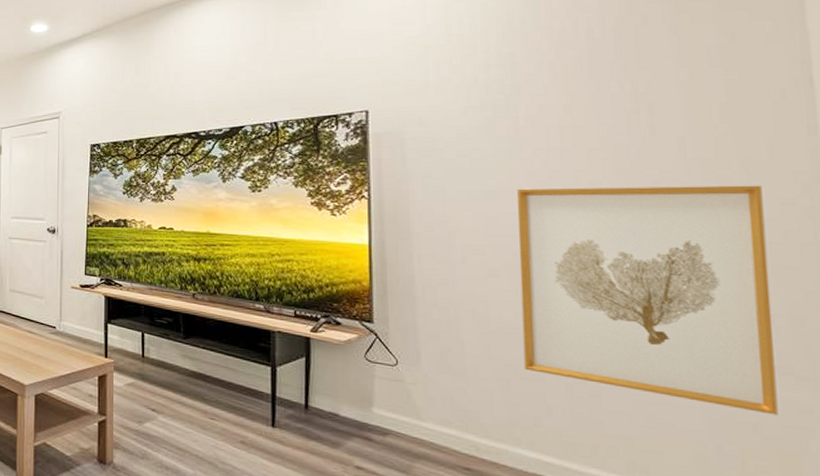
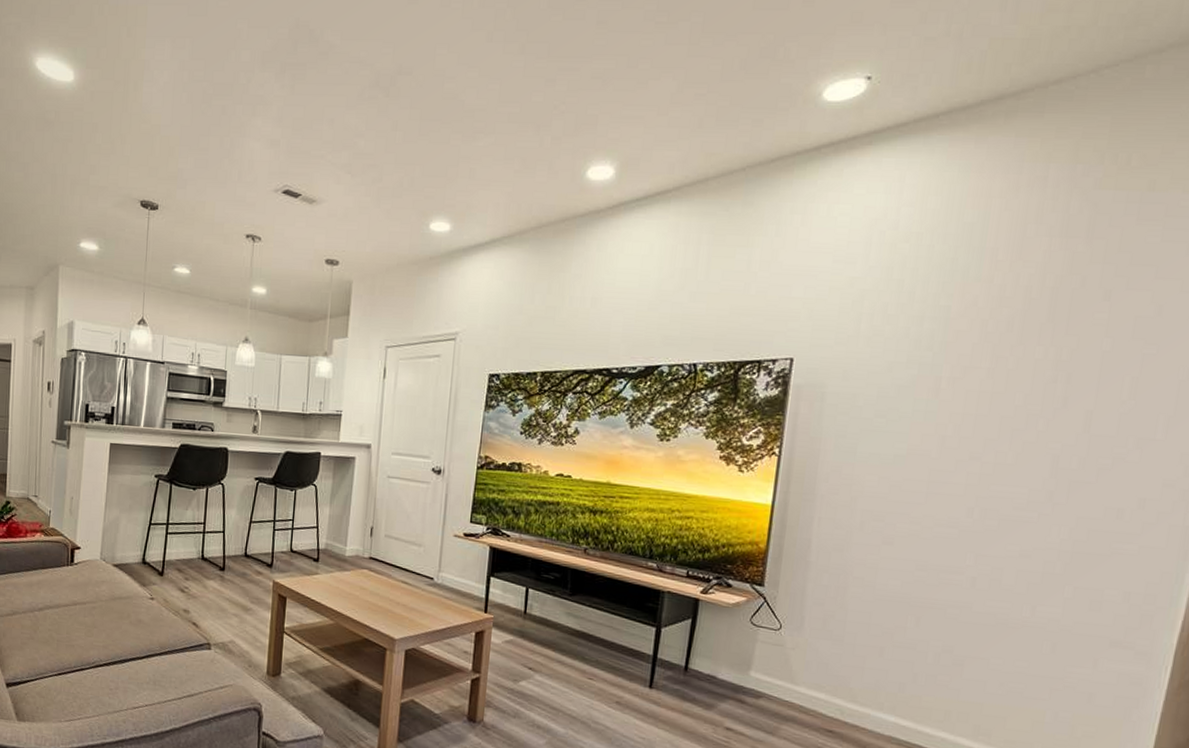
wall art: present [517,185,778,415] -> none [900,454,1150,686]

